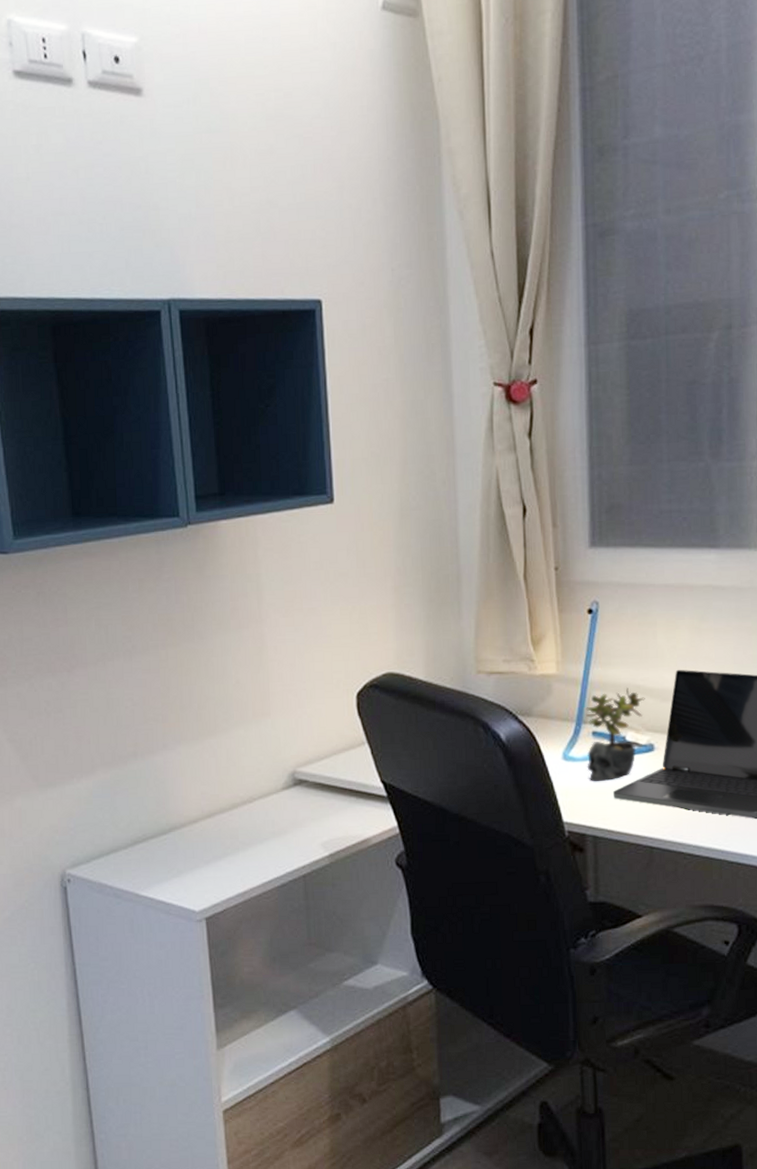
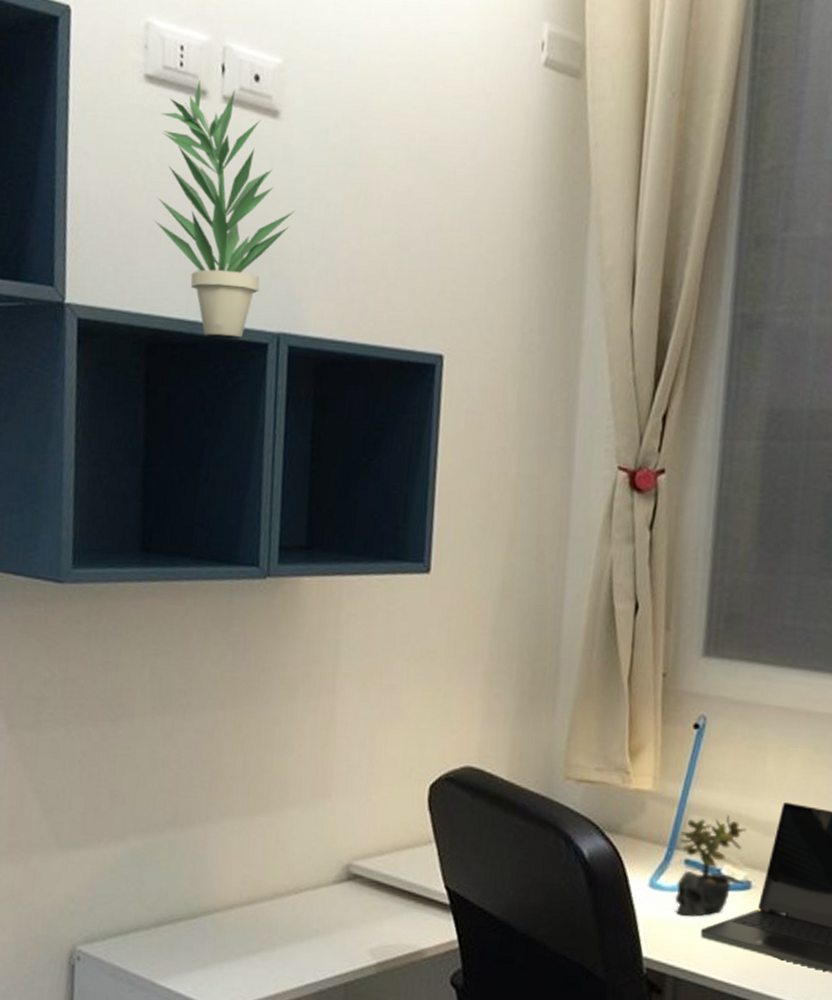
potted plant: none [33,69,169,312] -> present [154,80,295,339]

